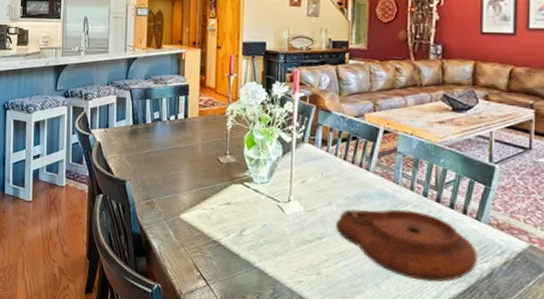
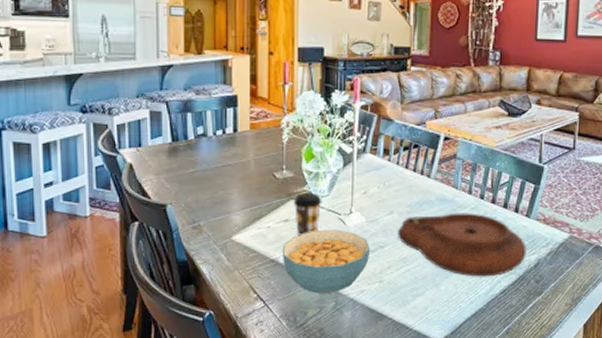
cereal bowl: none [224,215,309,282] -> present [283,229,371,295]
coffee cup: none [235,178,262,220] -> present [293,193,322,236]

